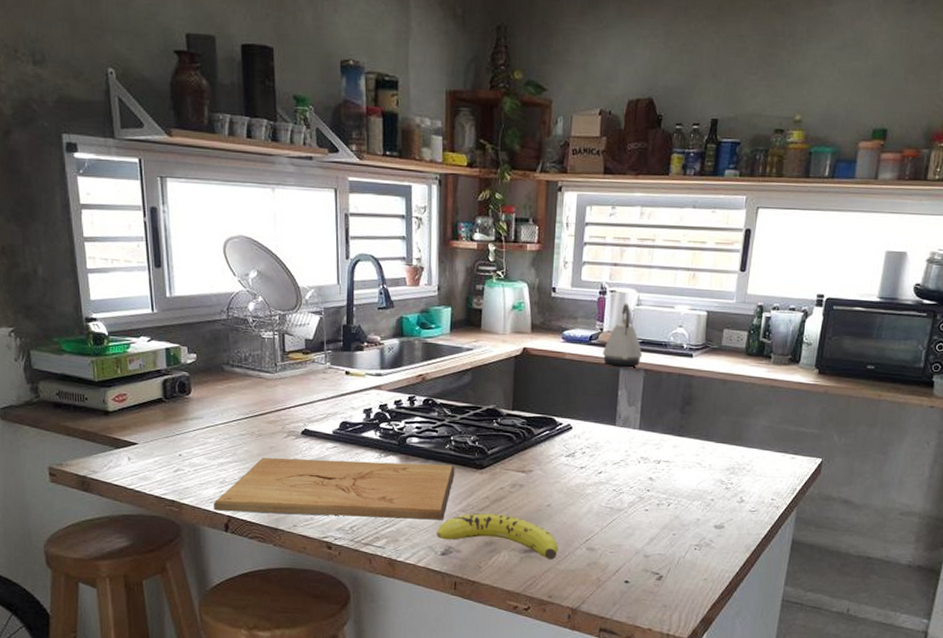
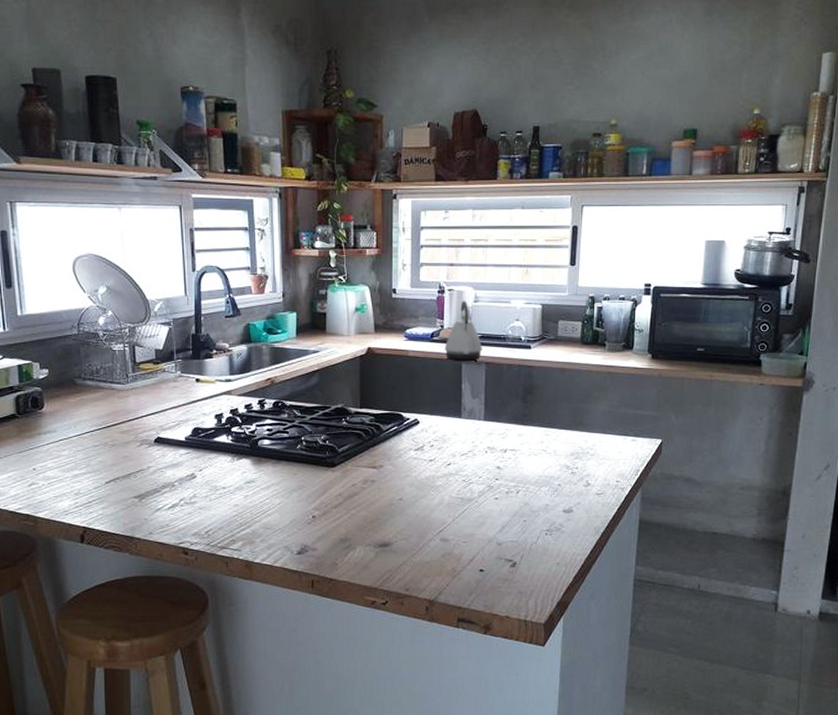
cutting board: present [213,458,455,520] -> none [68,465,307,523]
fruit: present [435,512,558,559] -> none [291,510,412,552]

